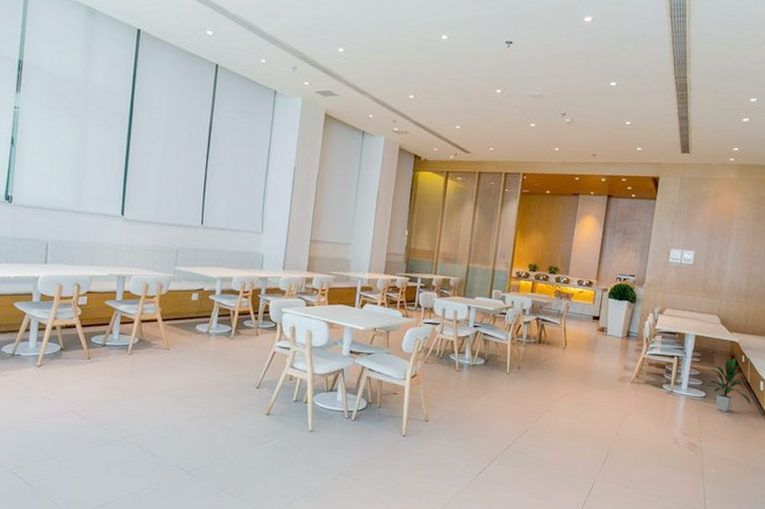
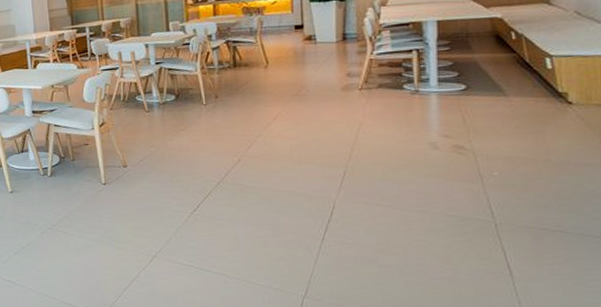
indoor plant: present [703,357,752,412] -> none [461,37,538,103]

